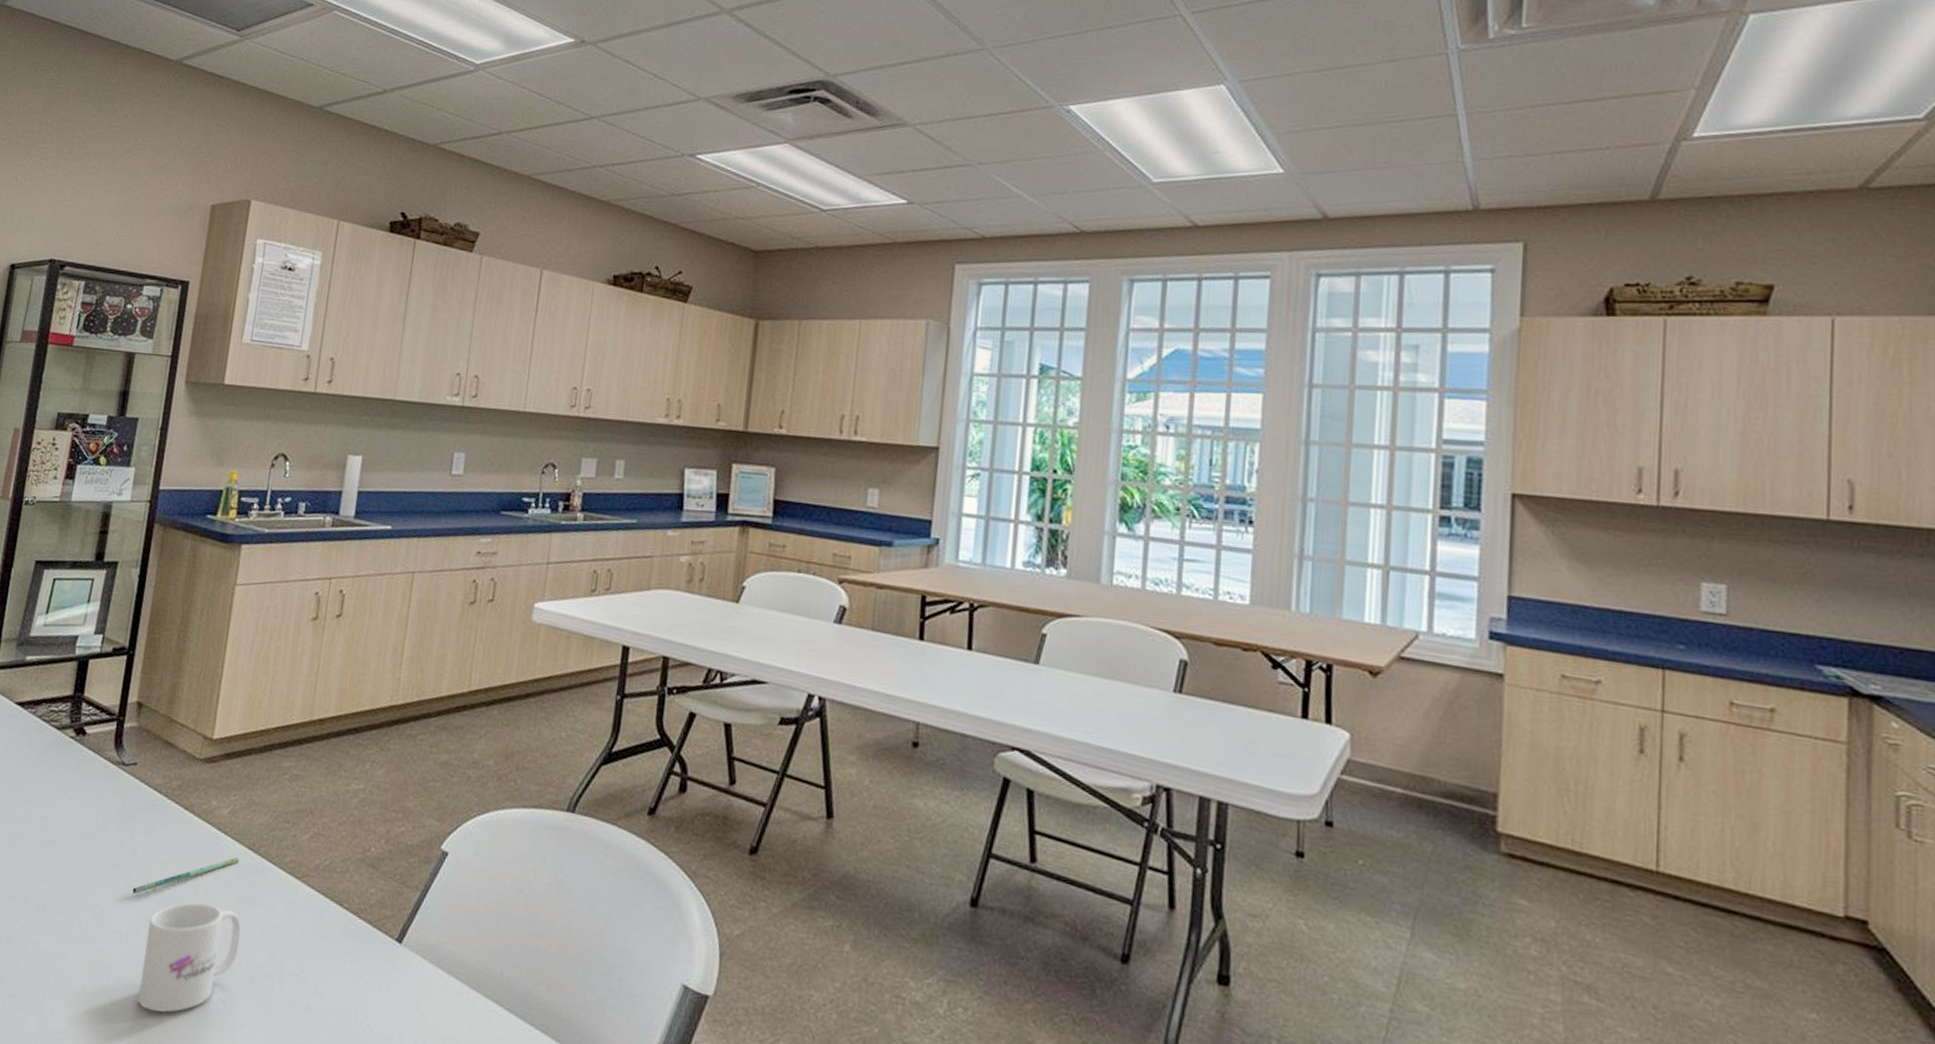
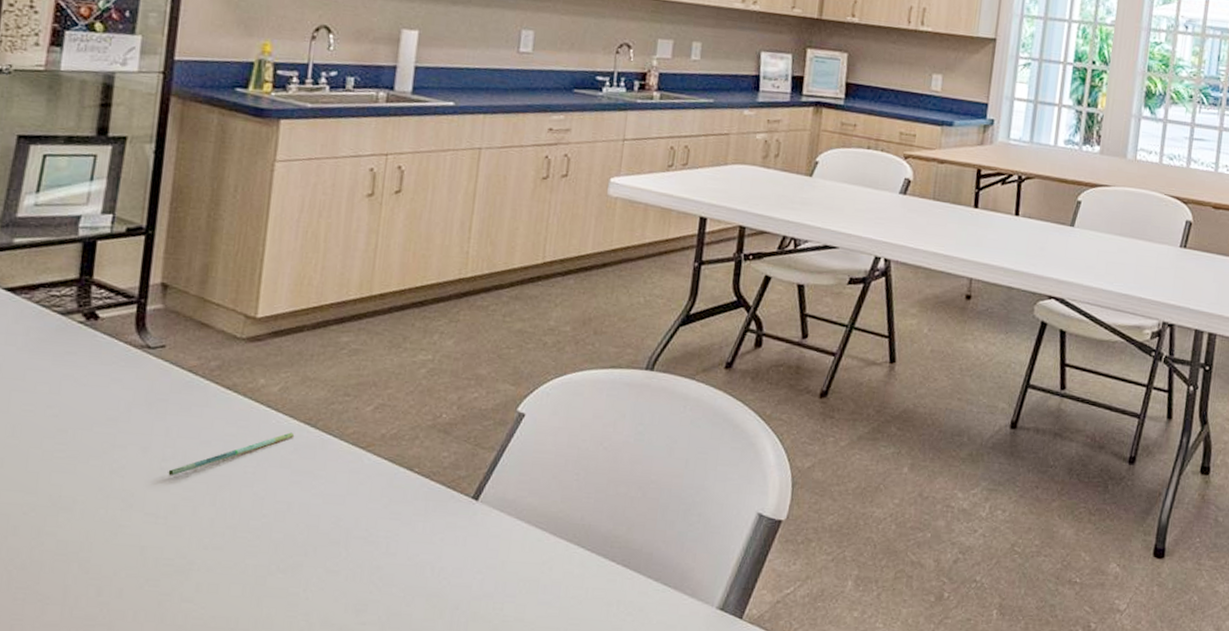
mug: present [138,902,242,1013] -> none [183,479,300,588]

